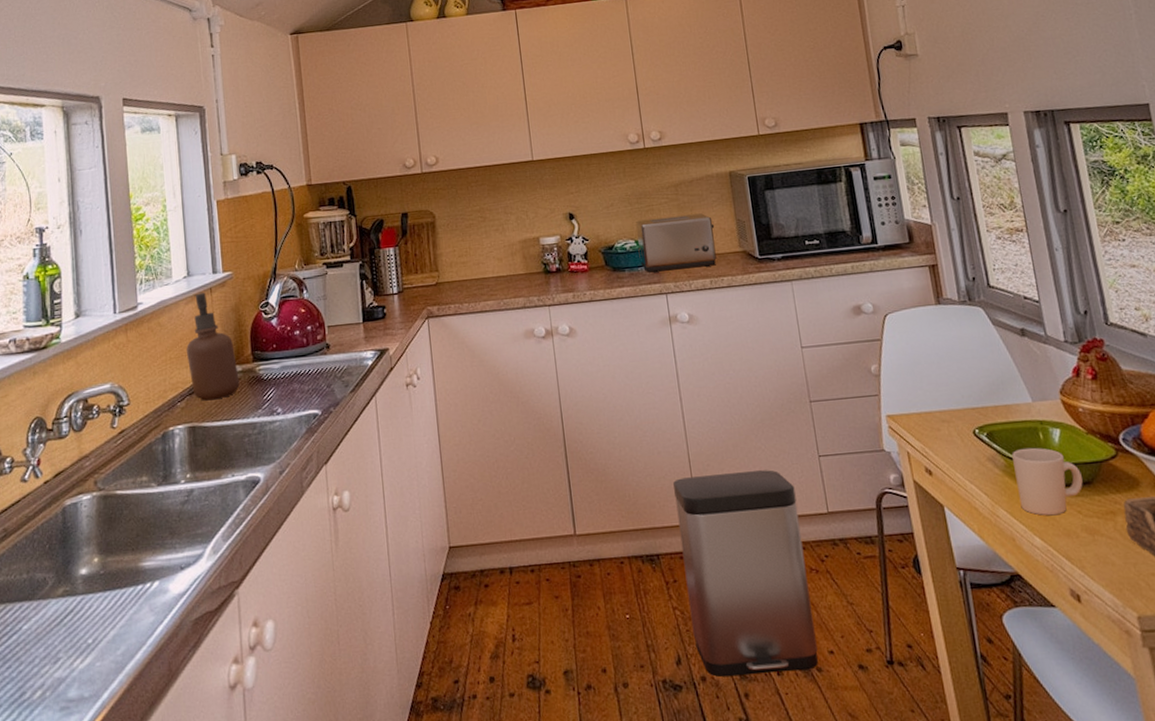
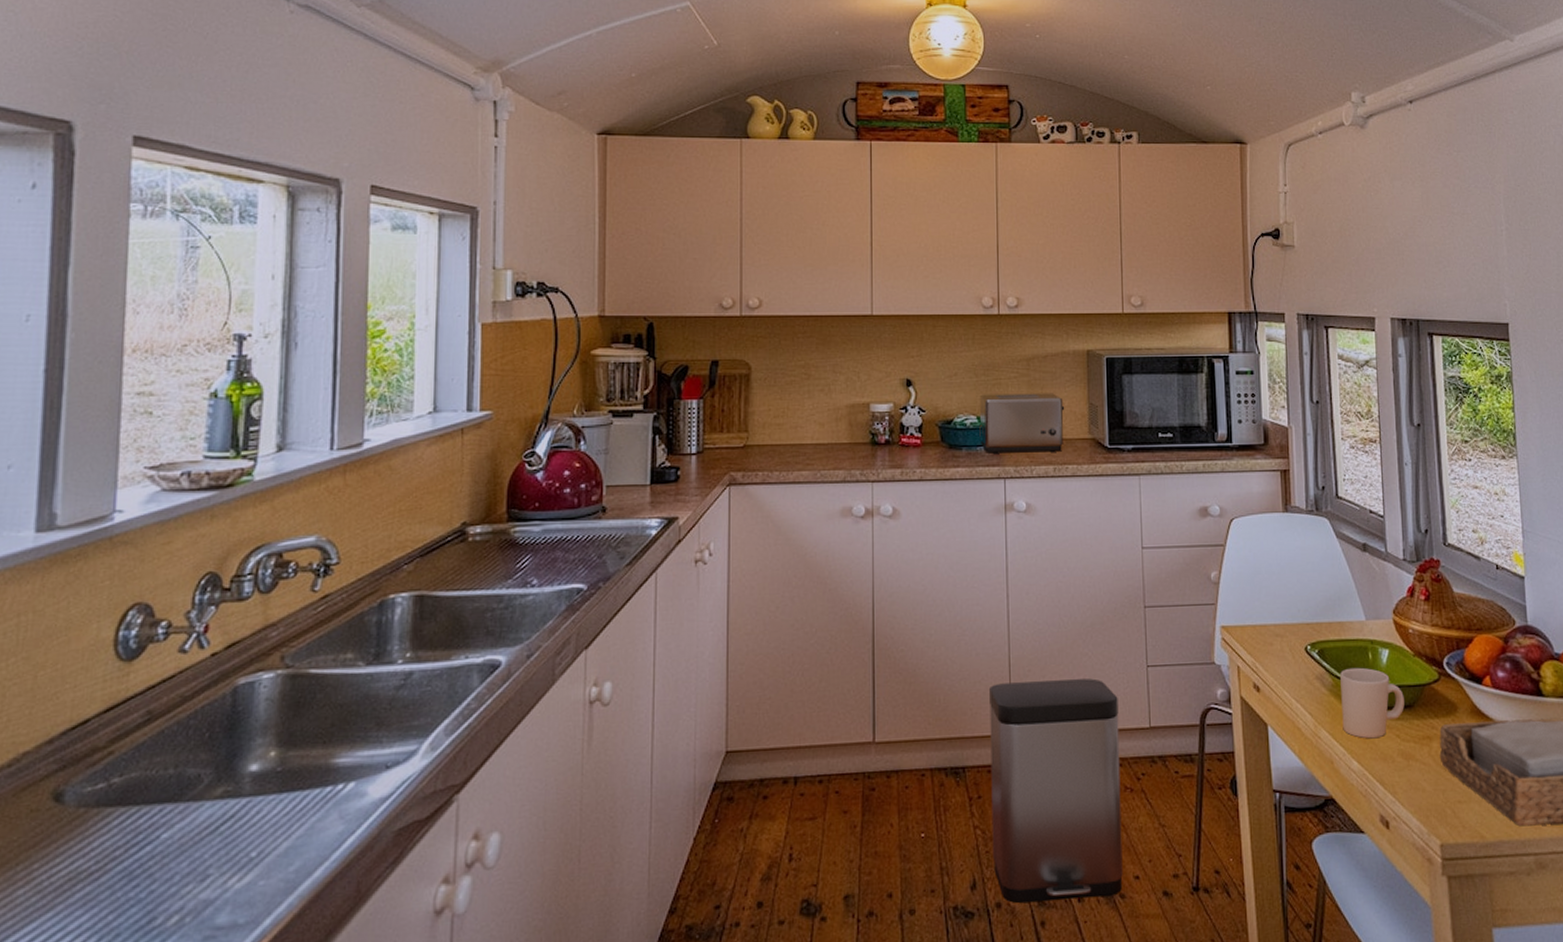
soap dispenser: present [186,292,240,401] -> none [421,434,488,565]

